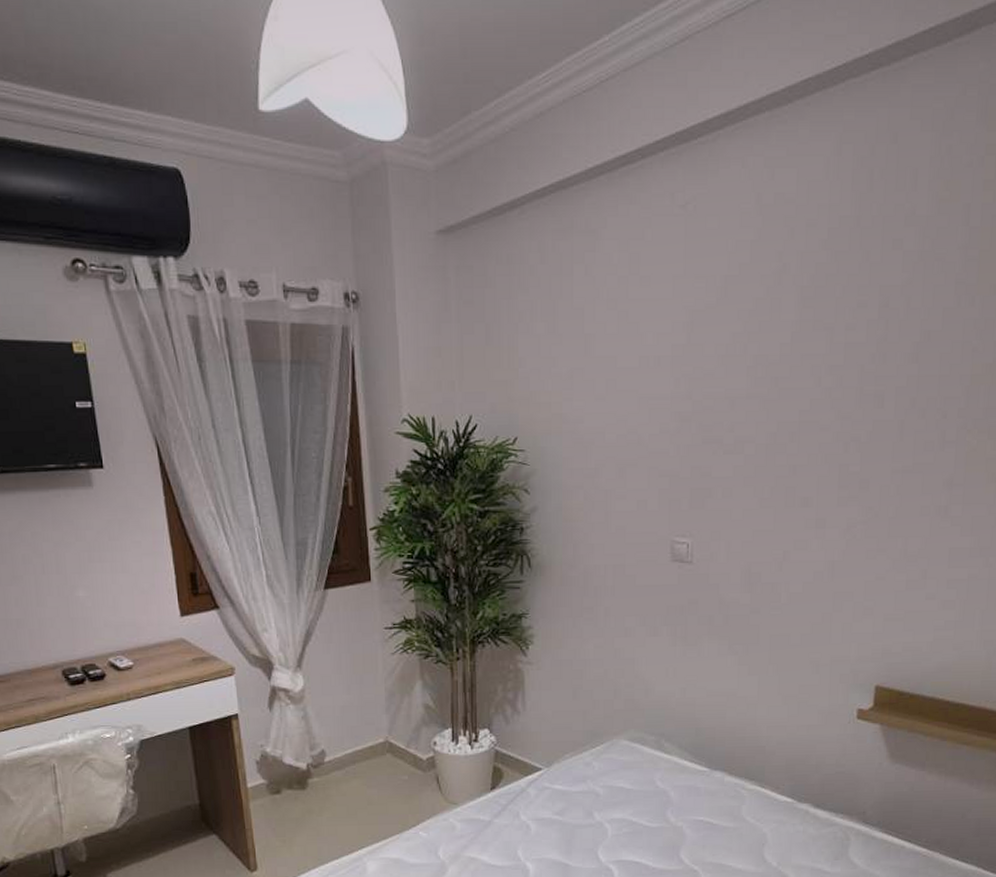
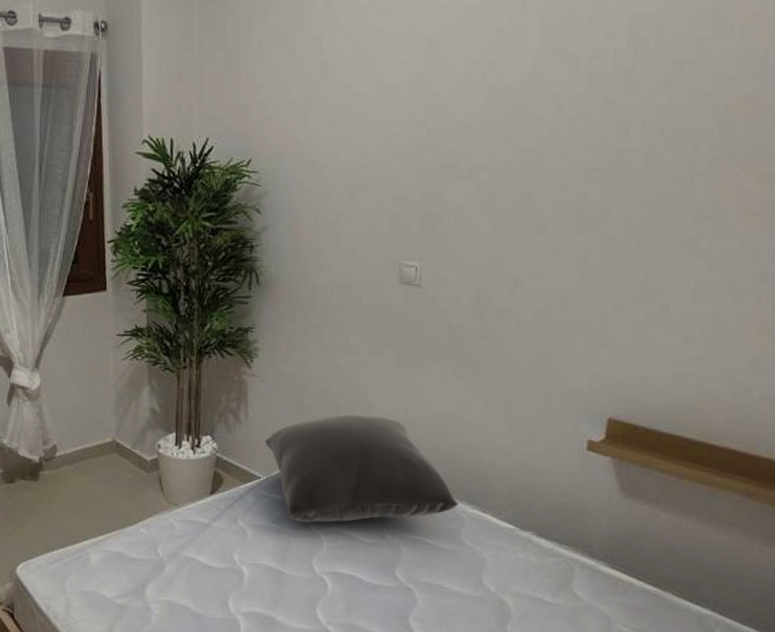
pillow: none [544,697,739,812] -> present [265,414,460,523]

